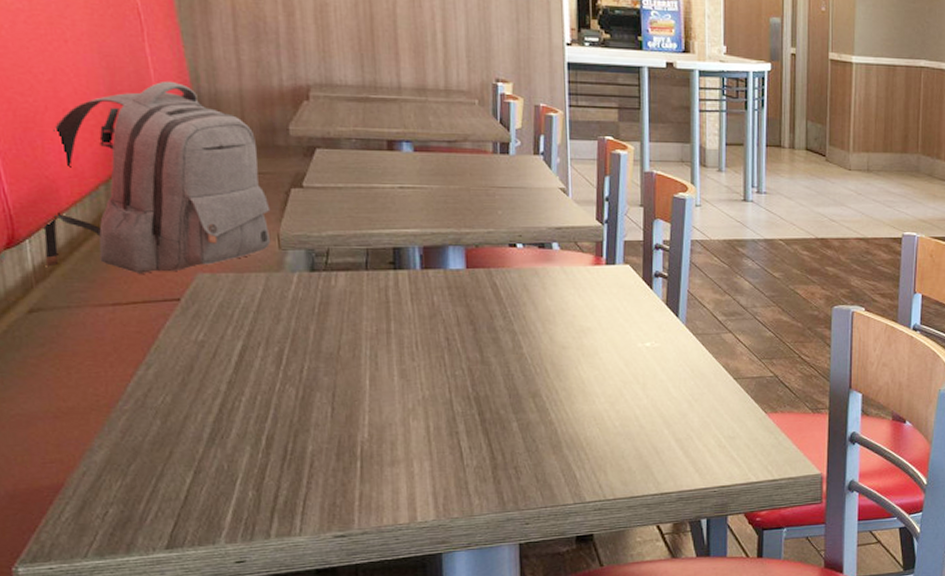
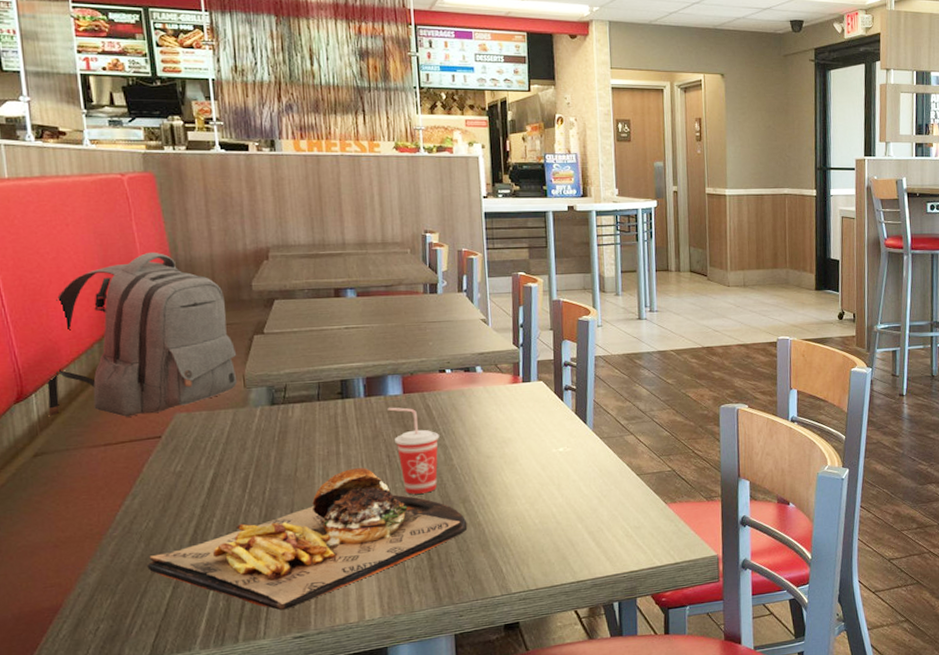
food tray: none [164,350,537,505] -> present [147,468,468,611]
beverage cup: none [447,283,507,384] -> present [387,407,439,494]

